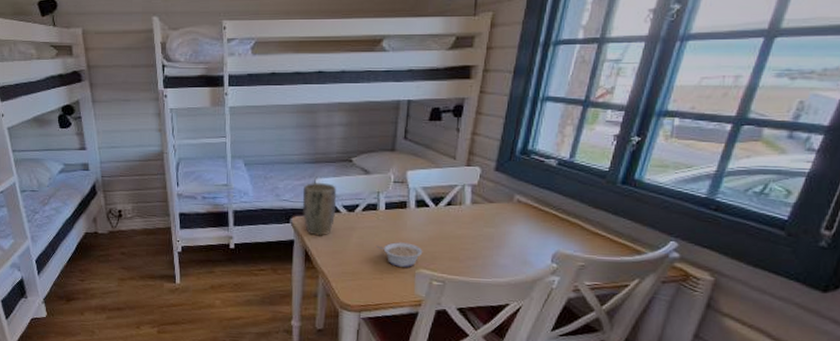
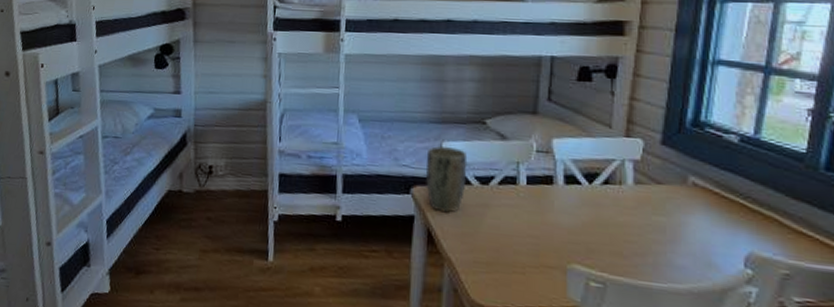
legume: present [377,242,423,267] -> none [517,226,576,261]

